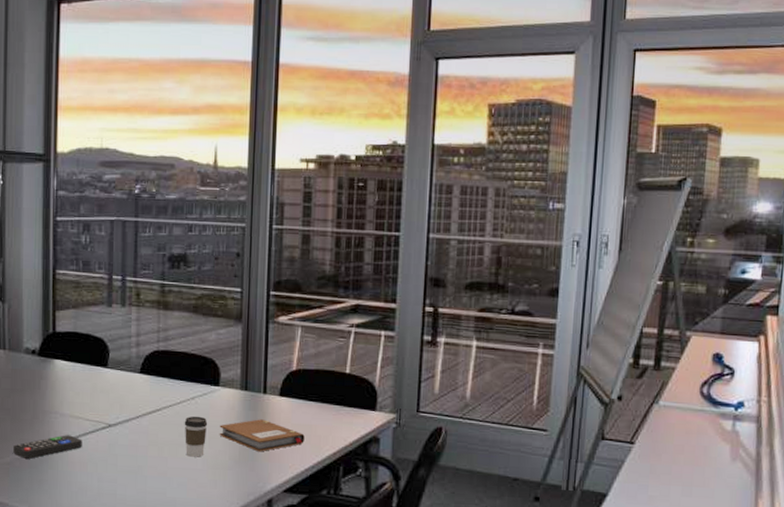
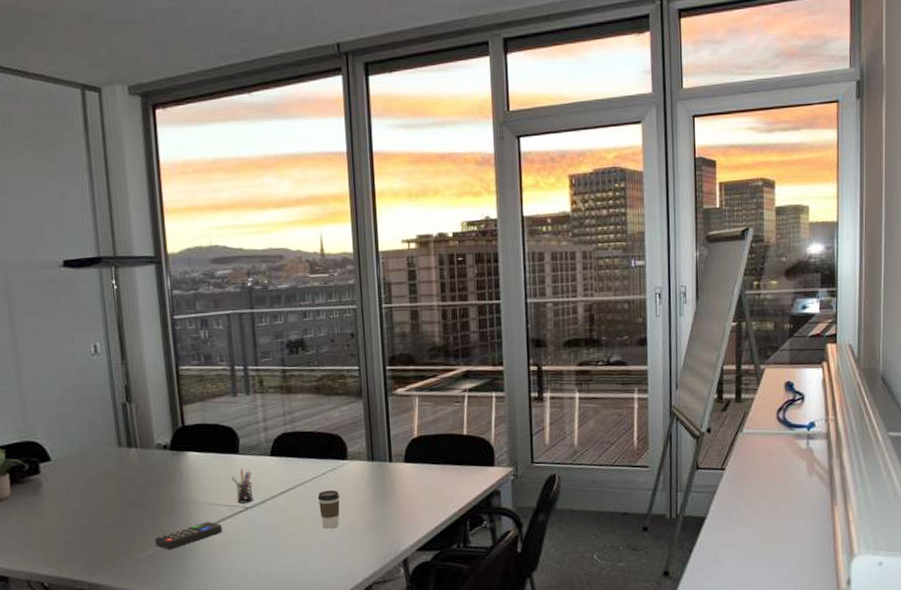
pen holder: none [97,383,118,420] -> present [231,469,254,504]
notebook: present [219,419,305,452] -> none [351,486,432,517]

